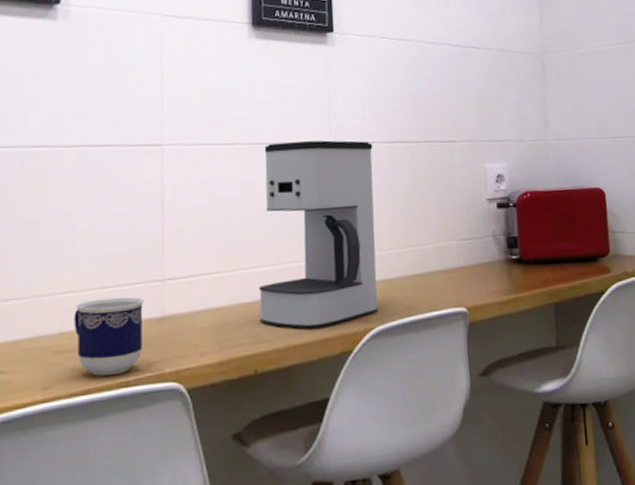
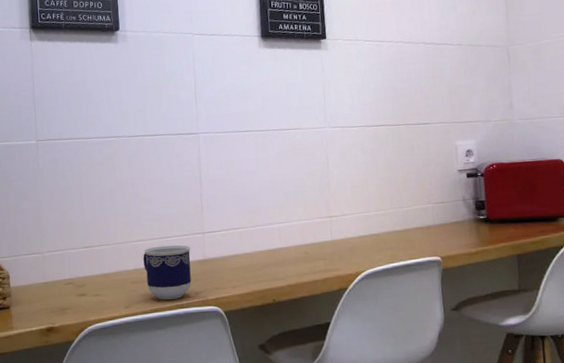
coffee maker: present [258,140,378,329] -> none [273,125,367,271]

